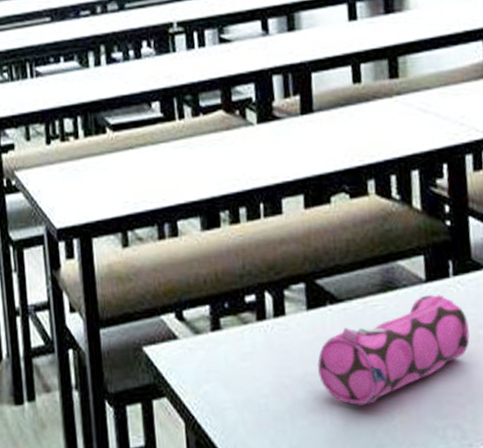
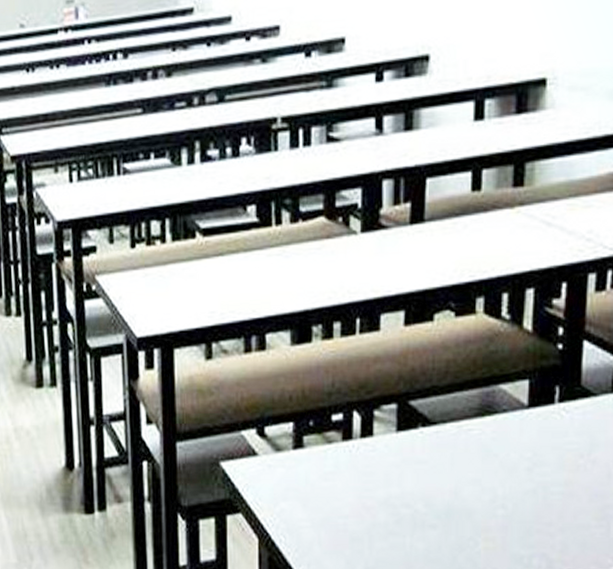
pencil case: present [318,295,470,406] -> none [403,421,570,530]

